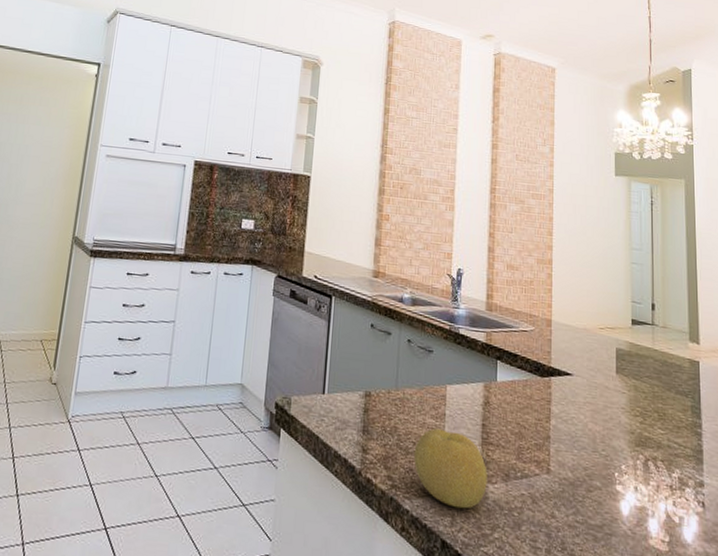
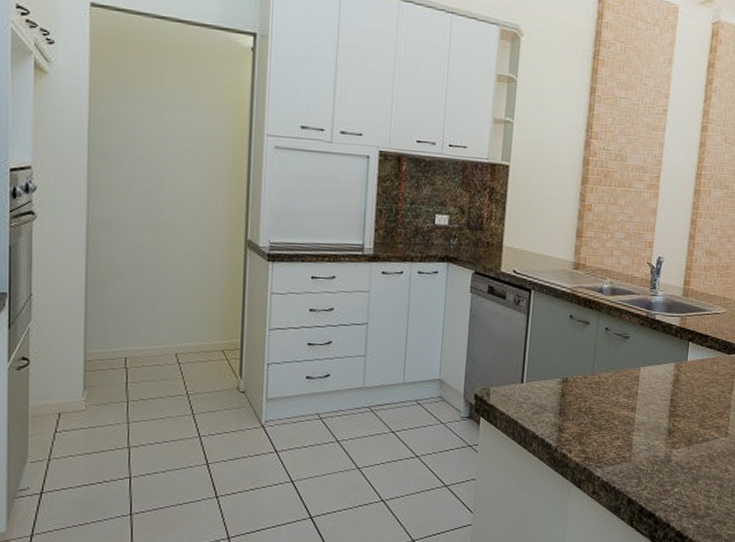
fruit: present [413,428,488,509] -> none [606,406,673,472]

